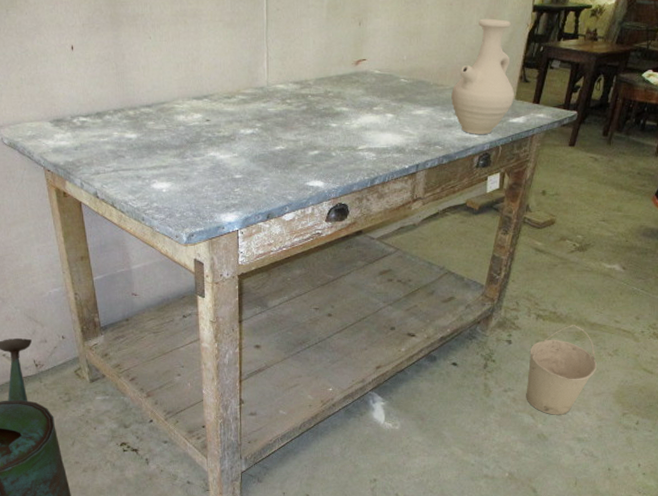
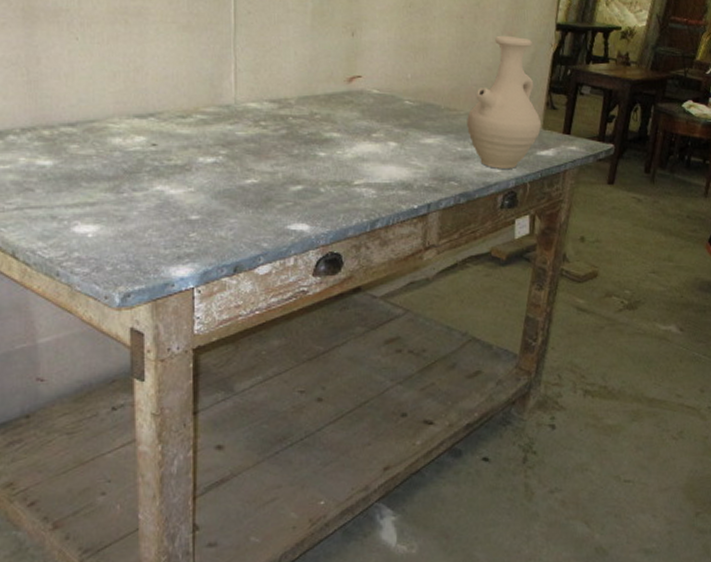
bucket: present [526,325,597,415] -> none [577,402,660,521]

